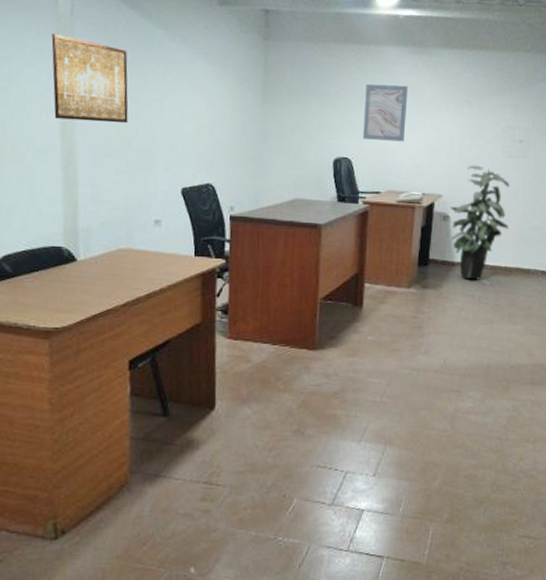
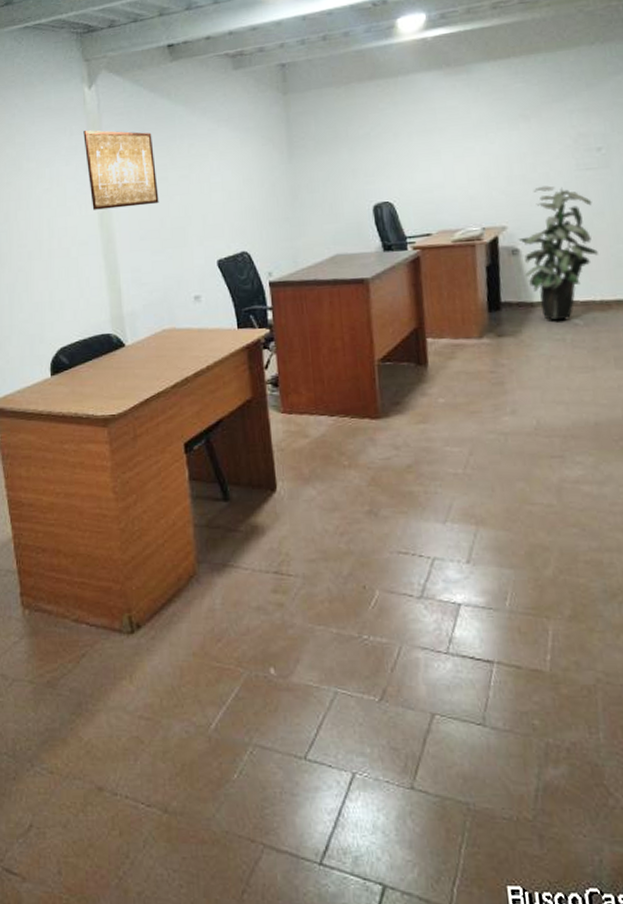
wall art: present [363,84,408,142] -> none [399,111,452,178]

